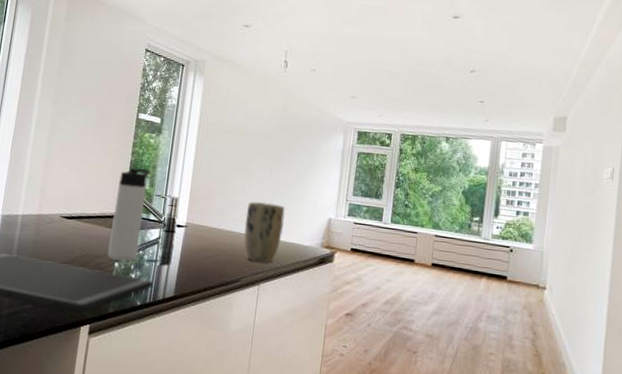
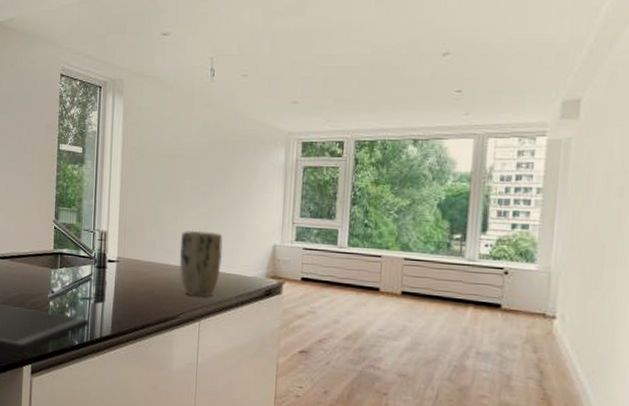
thermos bottle: present [107,167,150,262] -> none [41,202,76,300]

